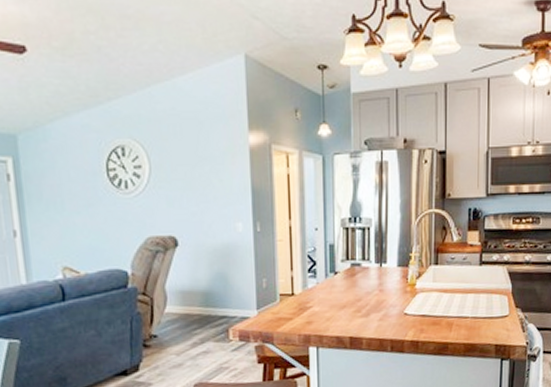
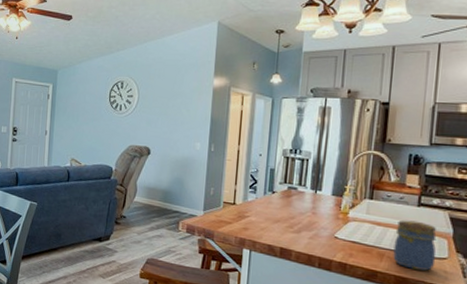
jar: none [461,281,499,334] -> present [393,220,437,271]

